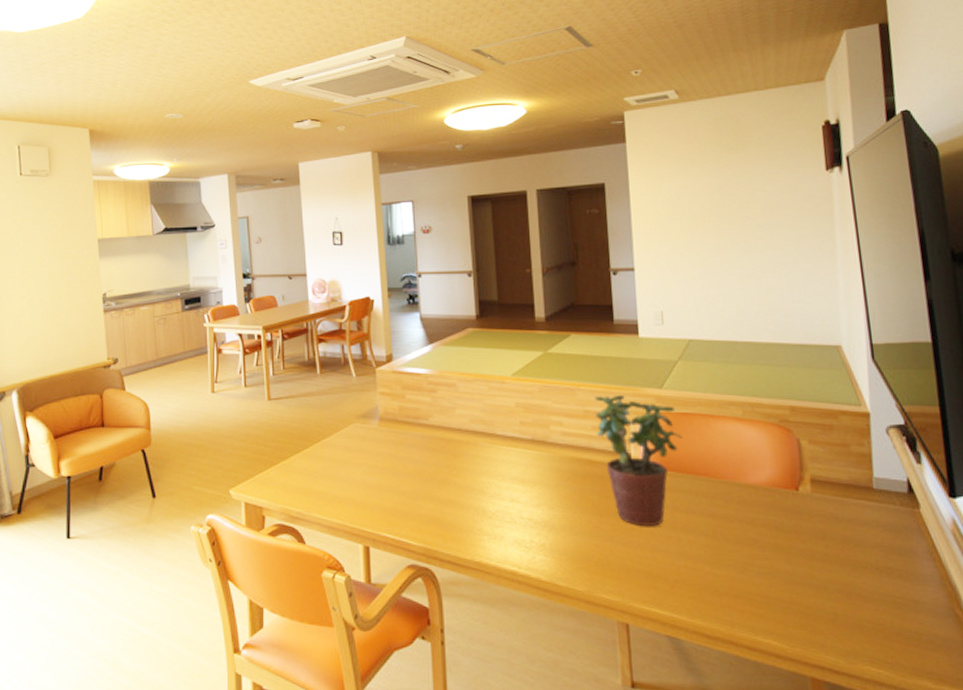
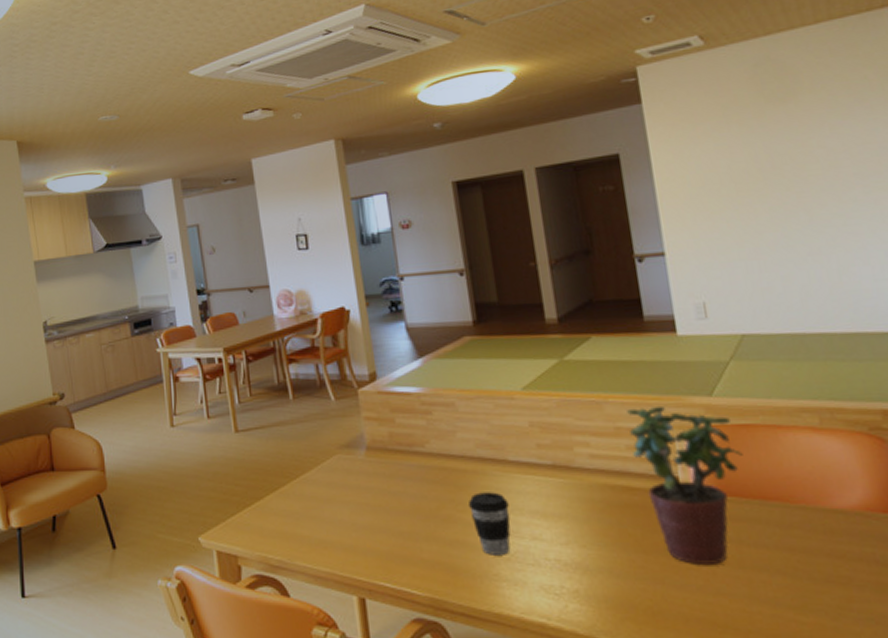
coffee cup: none [461,460,495,513] -> present [469,492,511,555]

